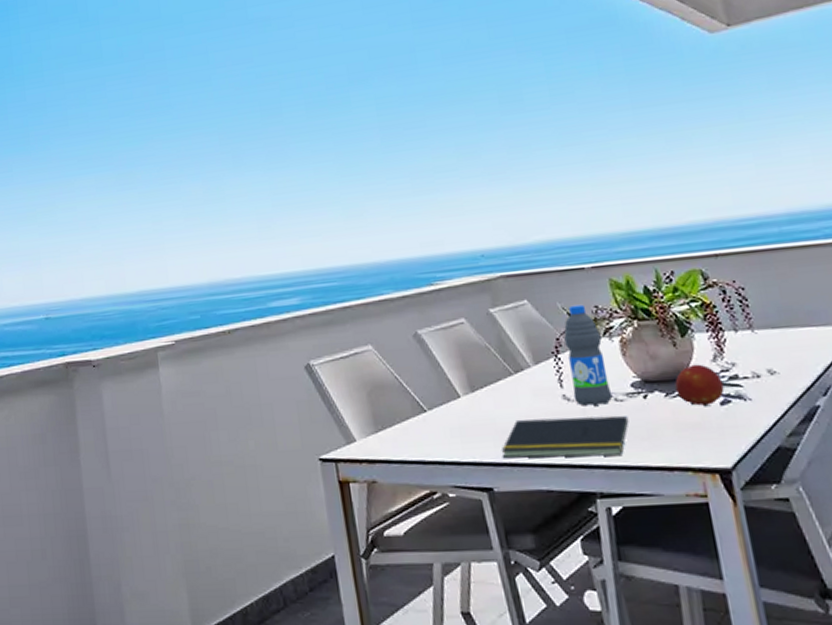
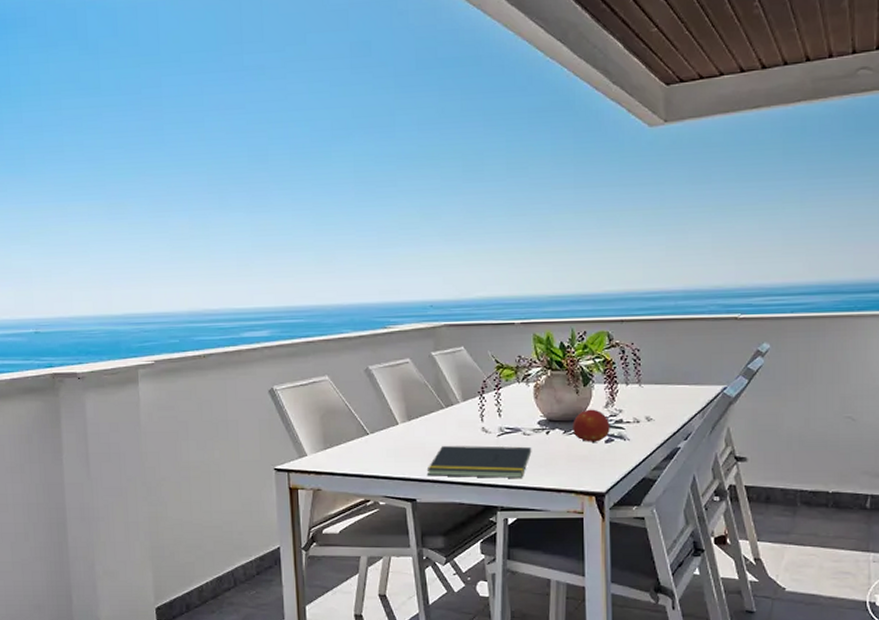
water bottle: present [564,304,613,406] -> none [490,354,522,437]

